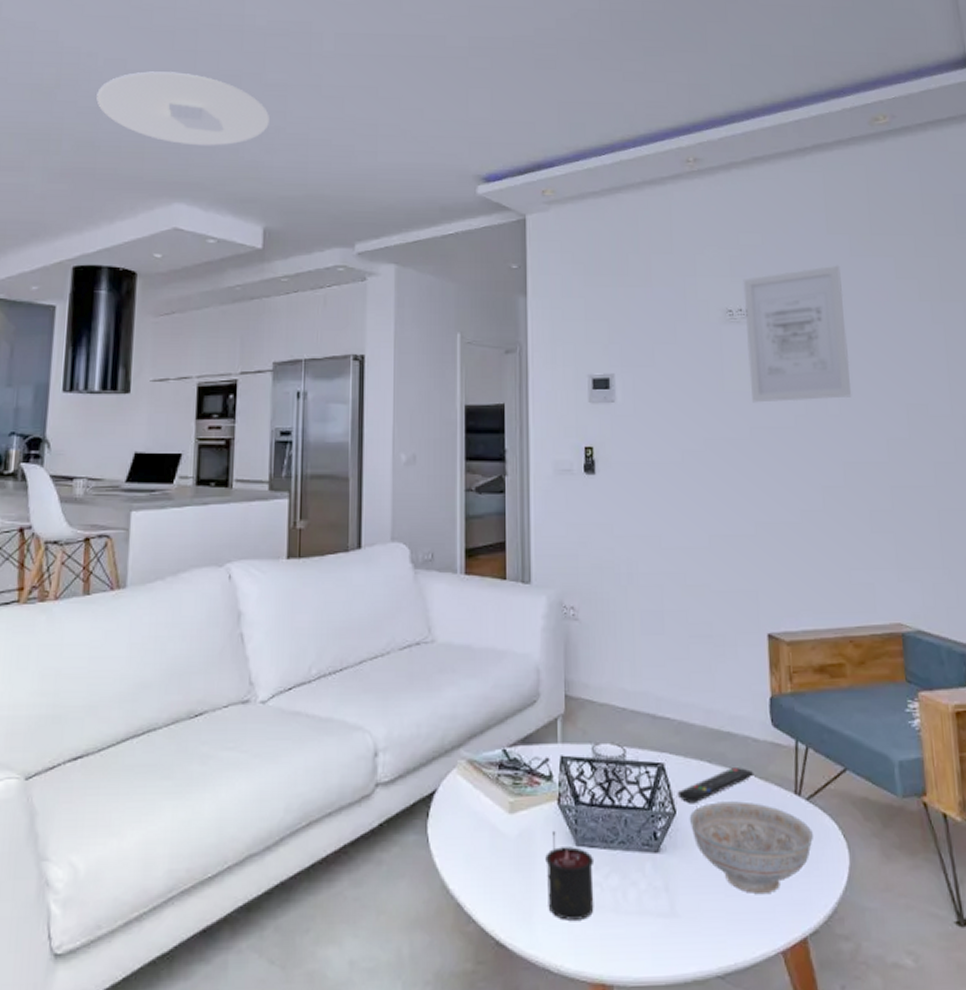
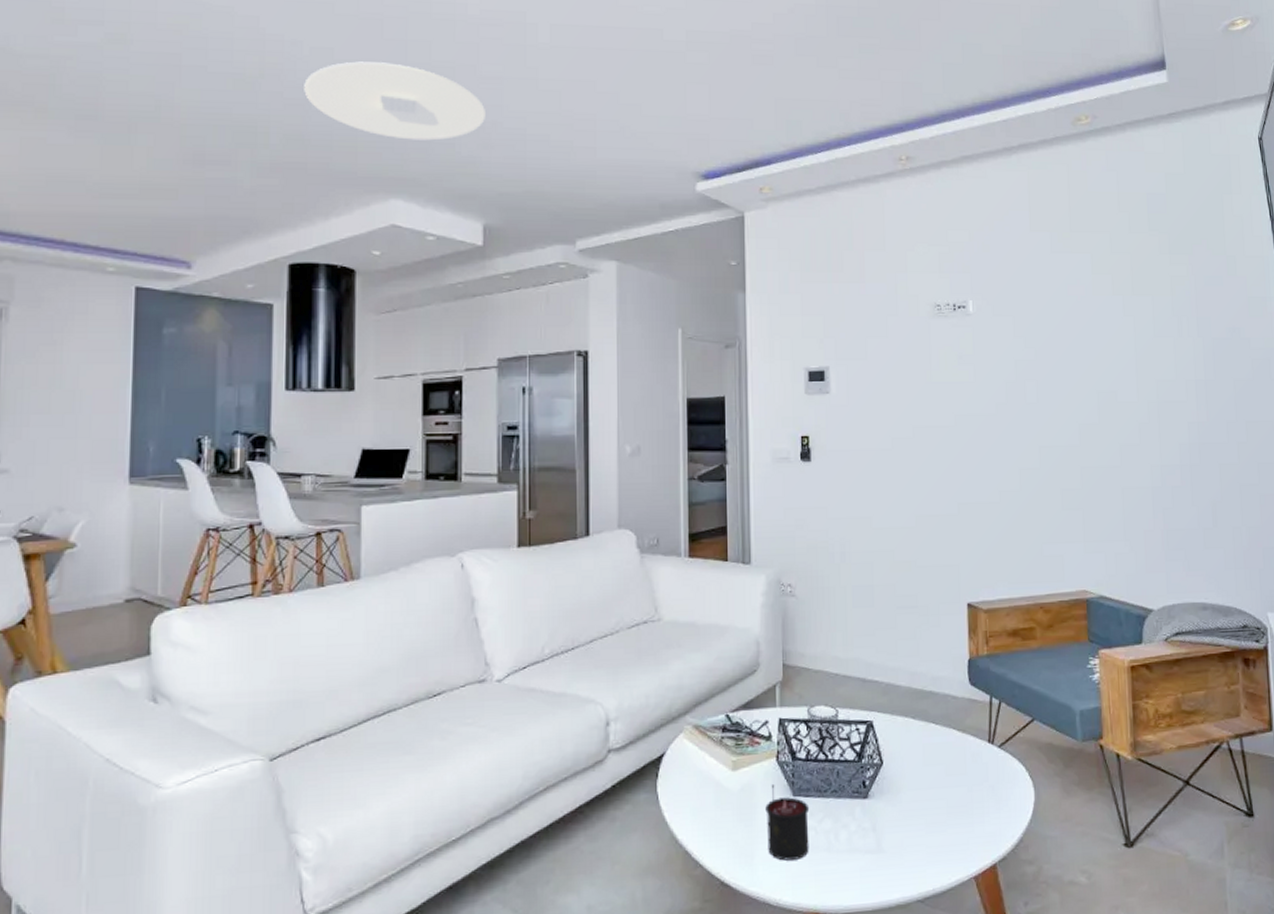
remote control: present [677,766,754,804] -> none [884,721,953,755]
decorative bowl: present [689,801,813,893] -> none [894,751,1003,829]
wall art: present [743,265,852,403] -> none [951,261,1049,392]

